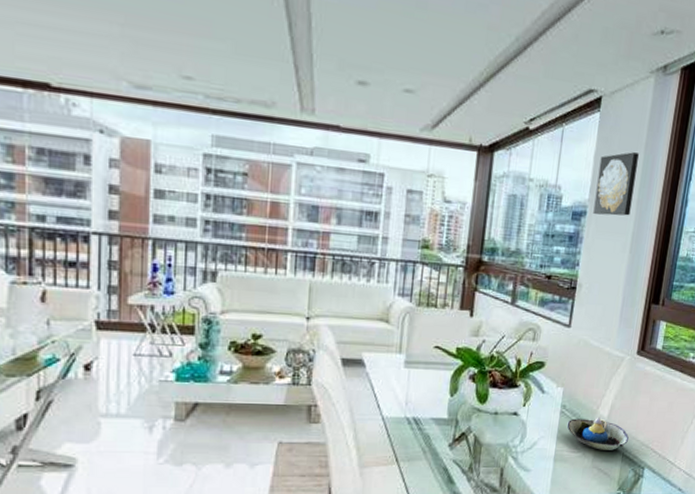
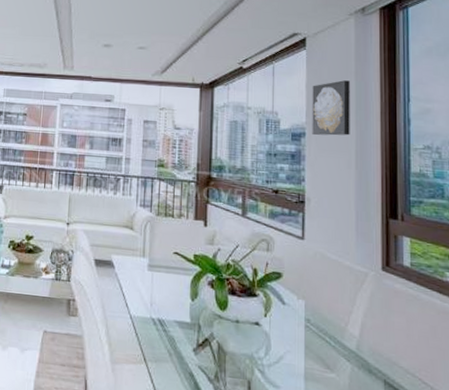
decorative bowl: present [567,417,629,450] -> none [314,334,388,375]

